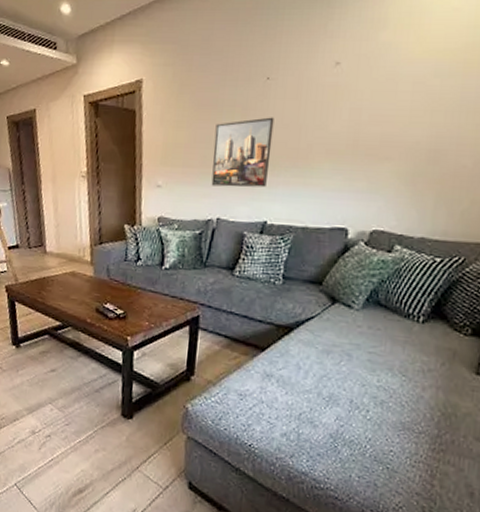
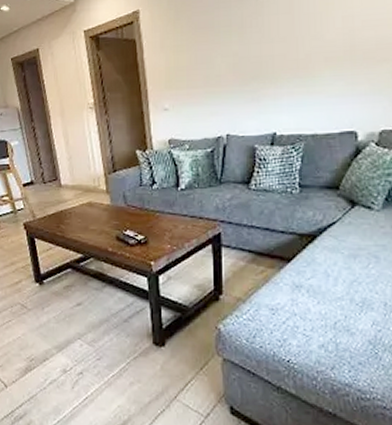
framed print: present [211,117,275,188] -> none [215,32,272,104]

